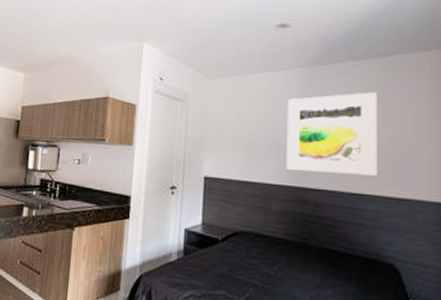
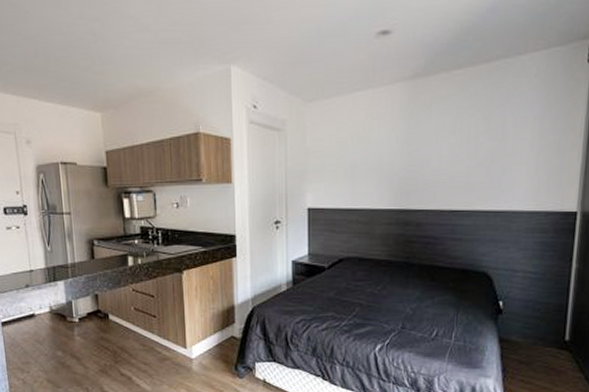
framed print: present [285,92,377,176] -> none [388,103,481,194]

